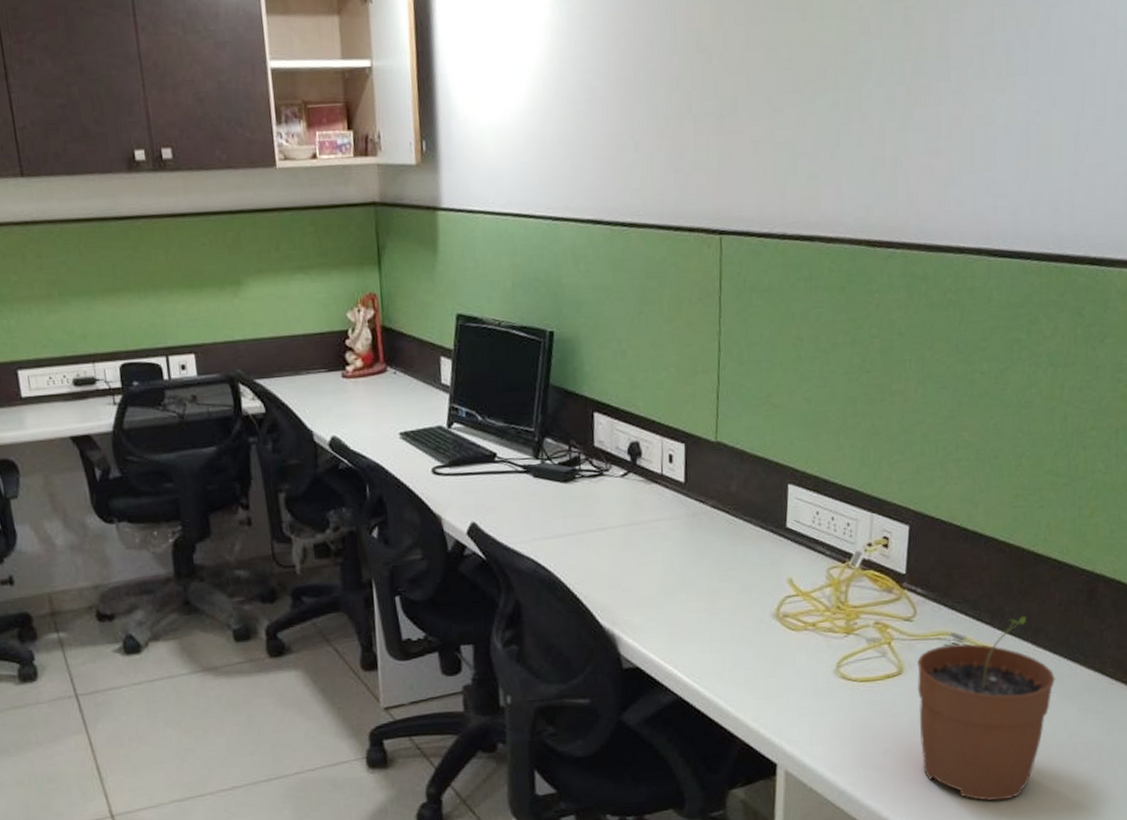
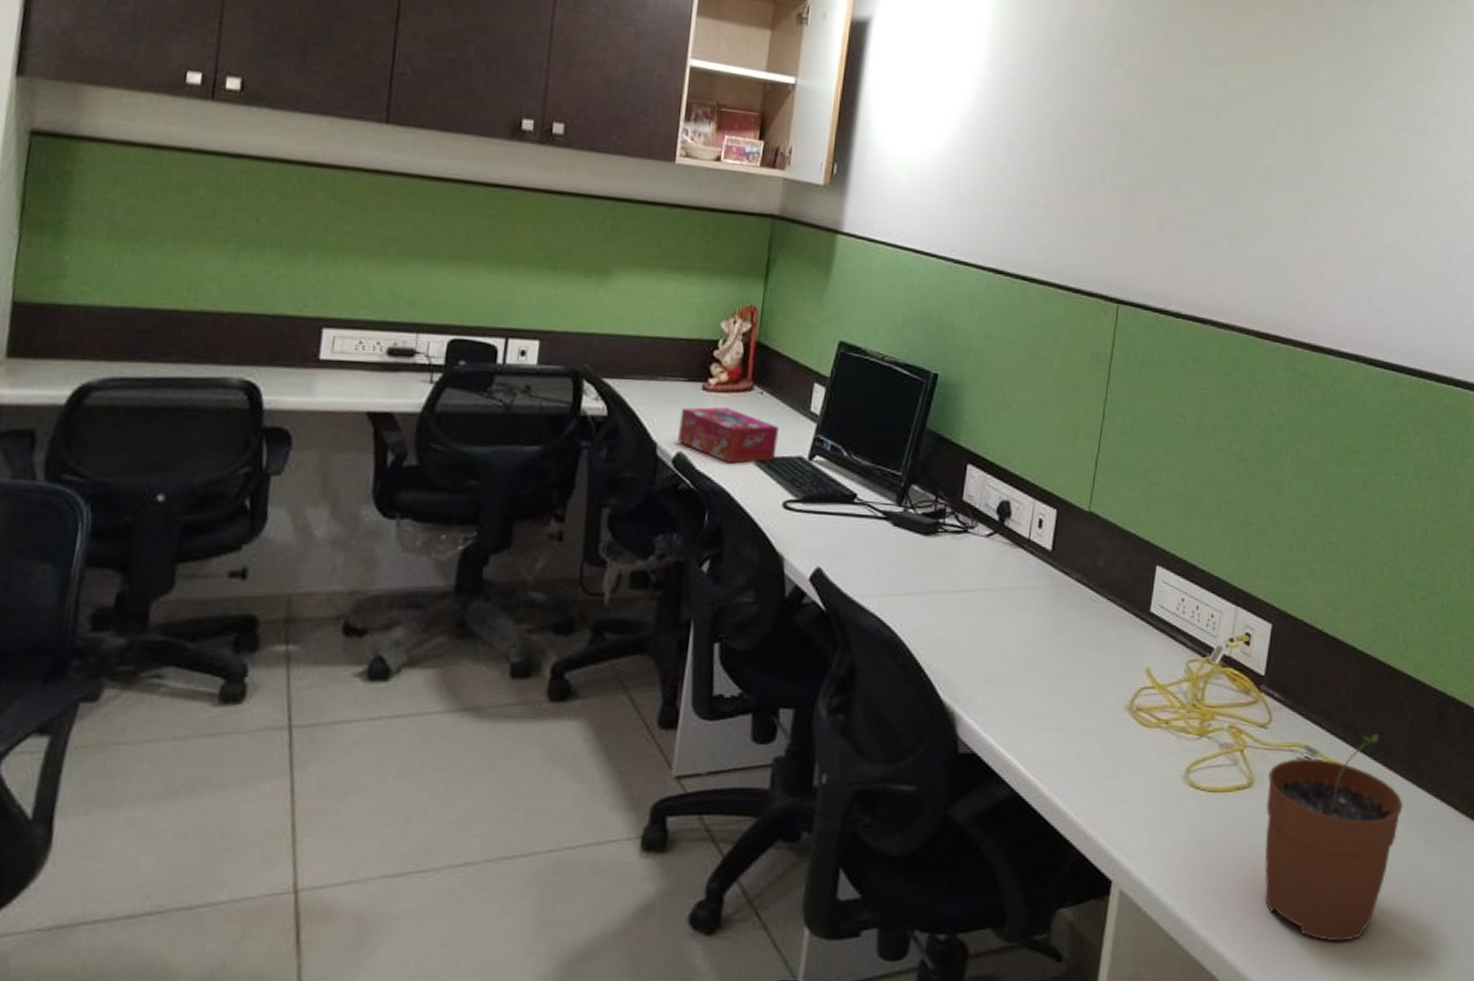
tissue box: none [327,390,418,440] -> present [678,407,779,464]

